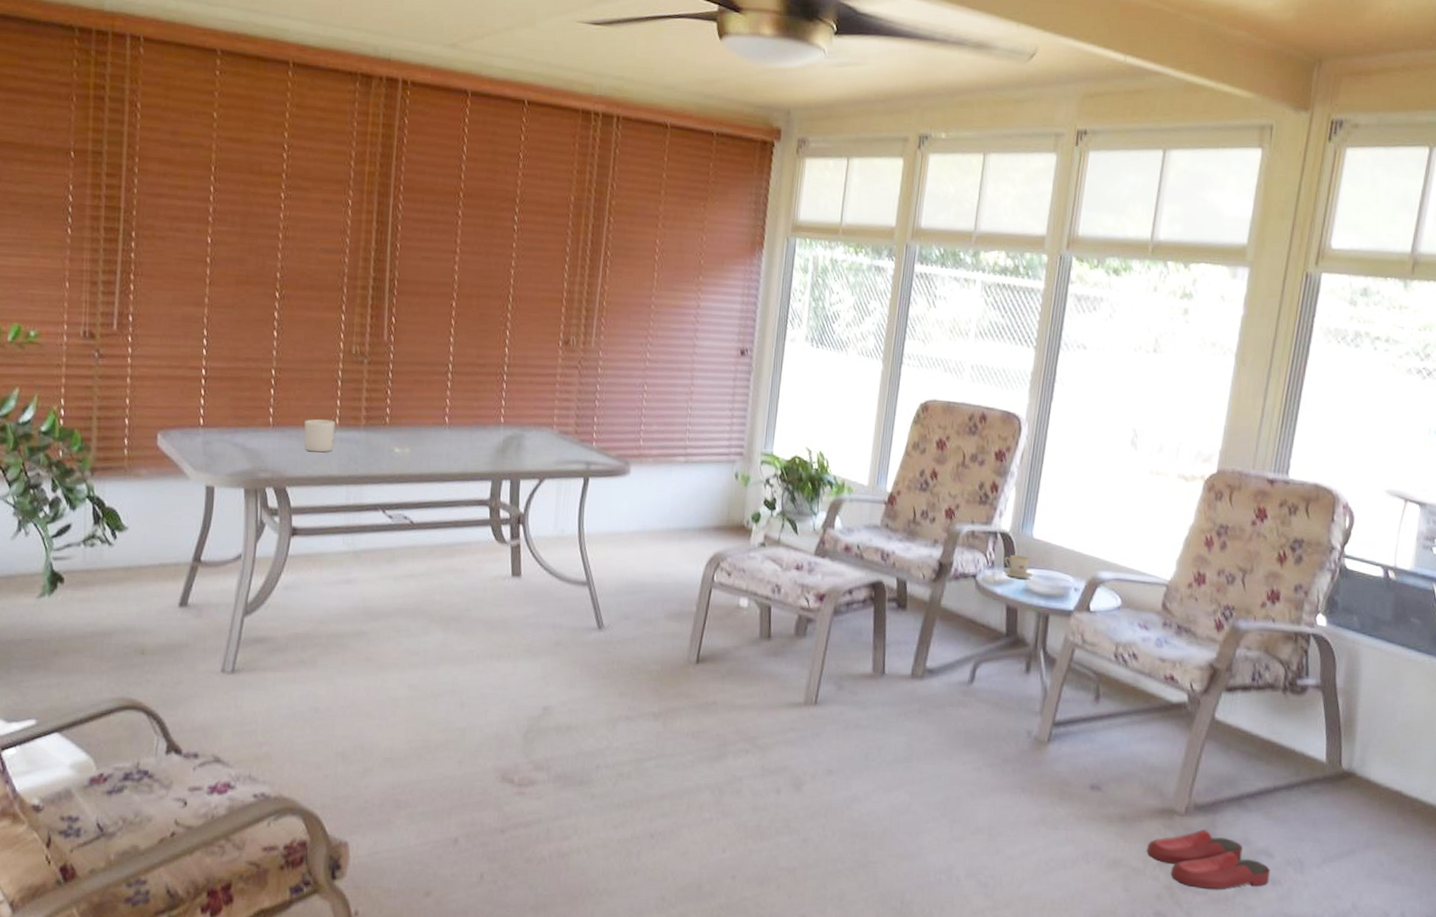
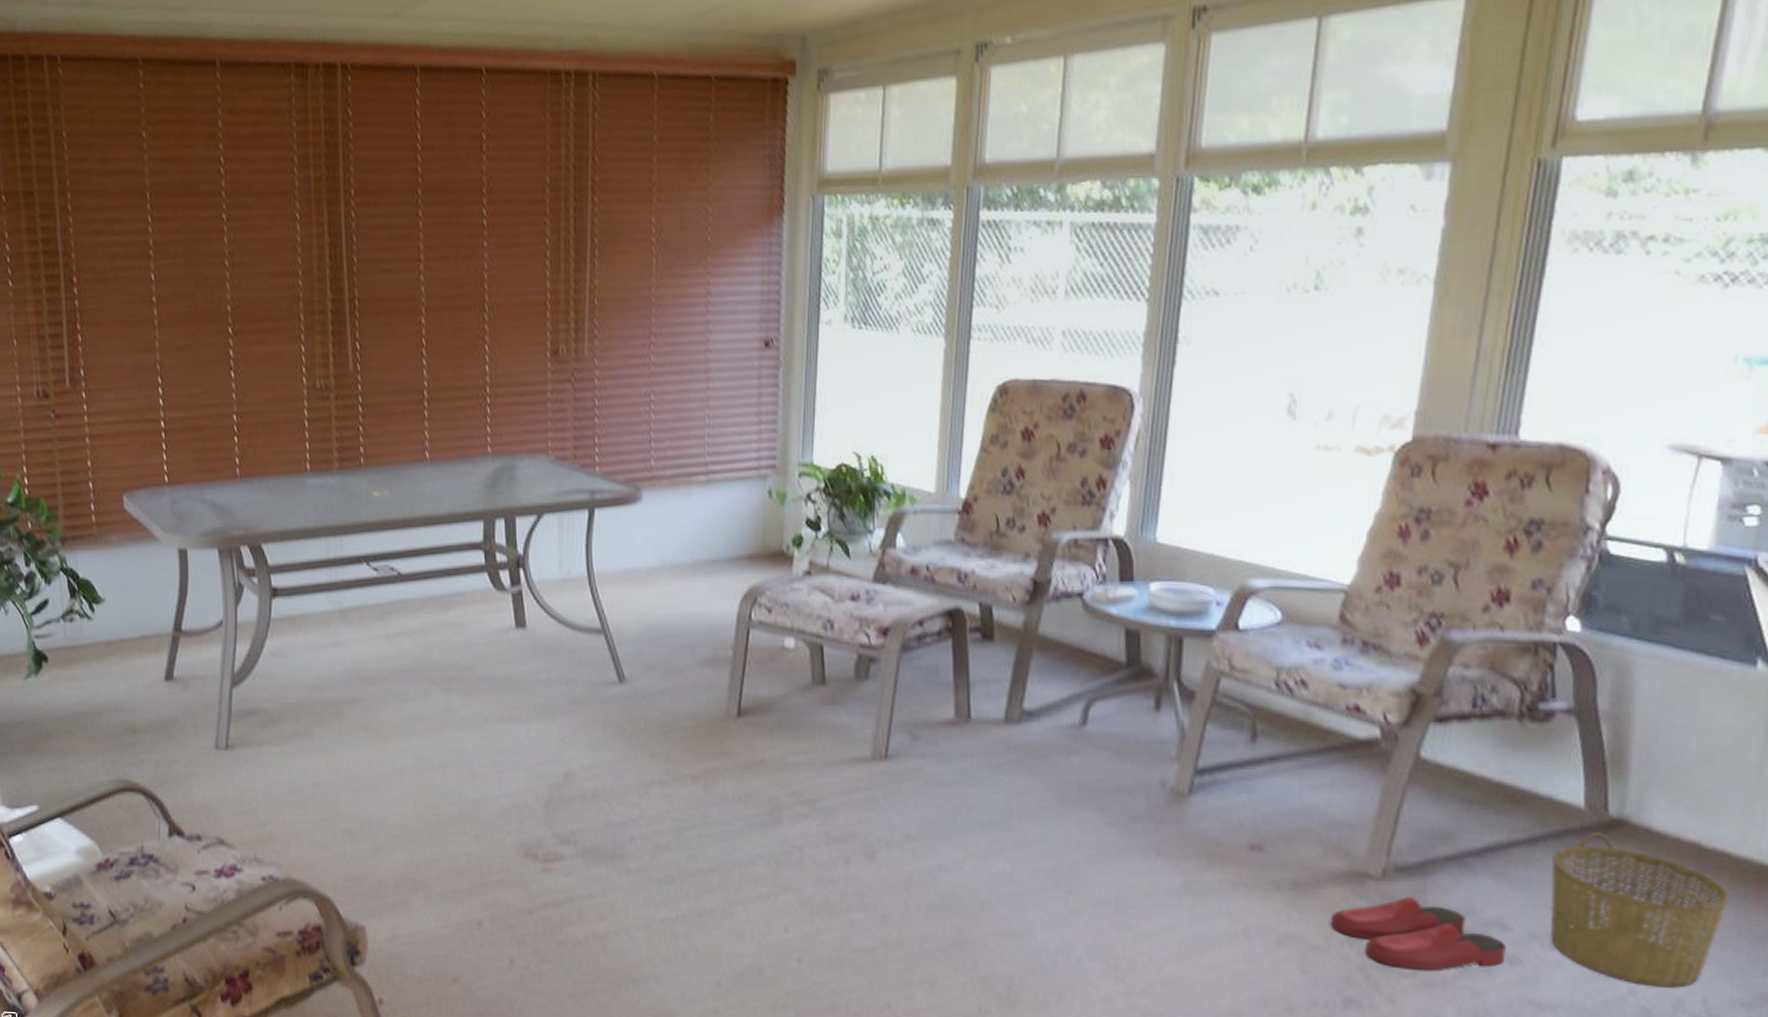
mug: present [304,419,336,453] -> none [274,466,308,503]
teacup: present [1002,554,1035,580] -> none [1117,564,1161,595]
basket: none [1300,781,1421,904] -> present [1549,832,1731,988]

